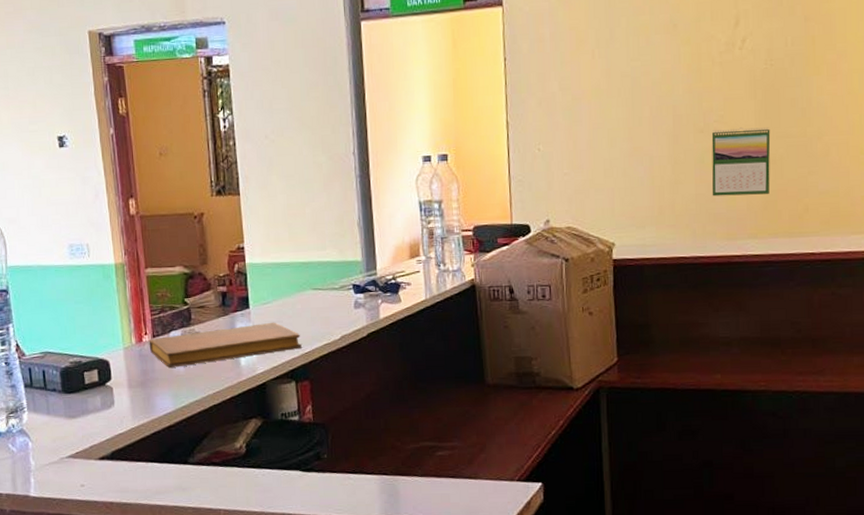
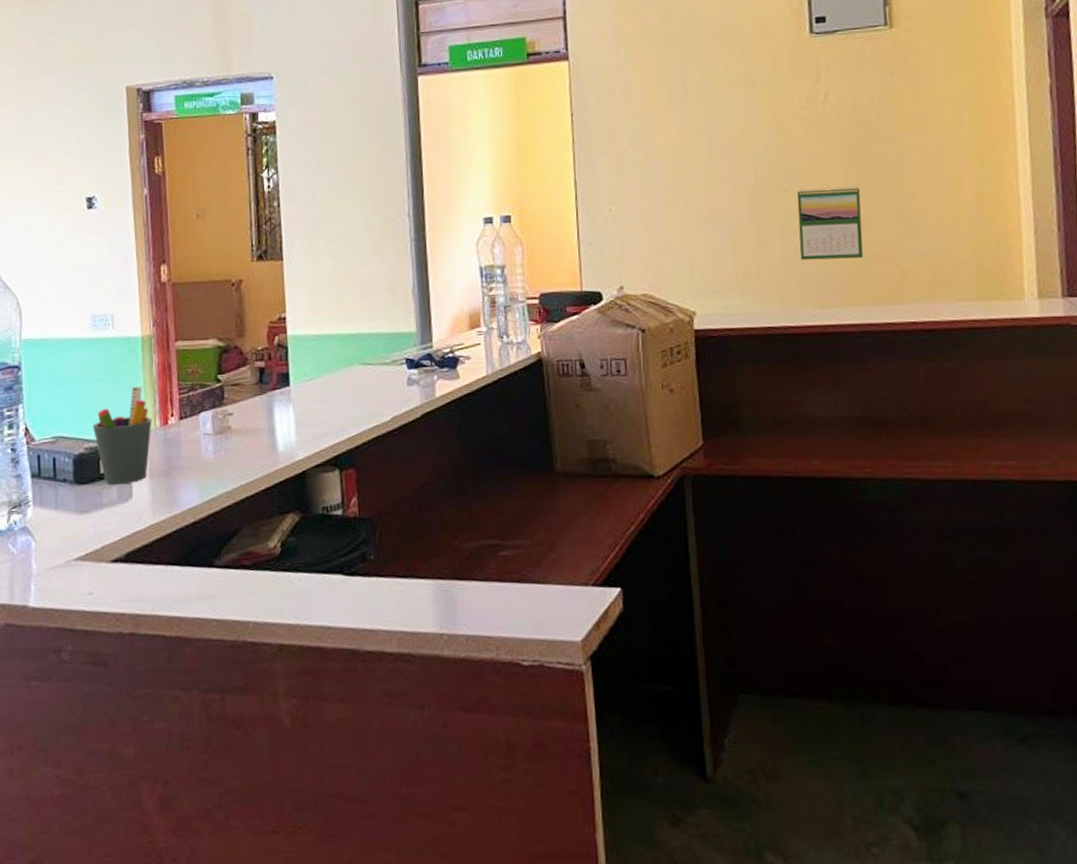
pen holder: none [75,308,129,394] -> present [92,386,152,485]
notebook: present [149,322,302,368] -> none [175,401,347,454]

